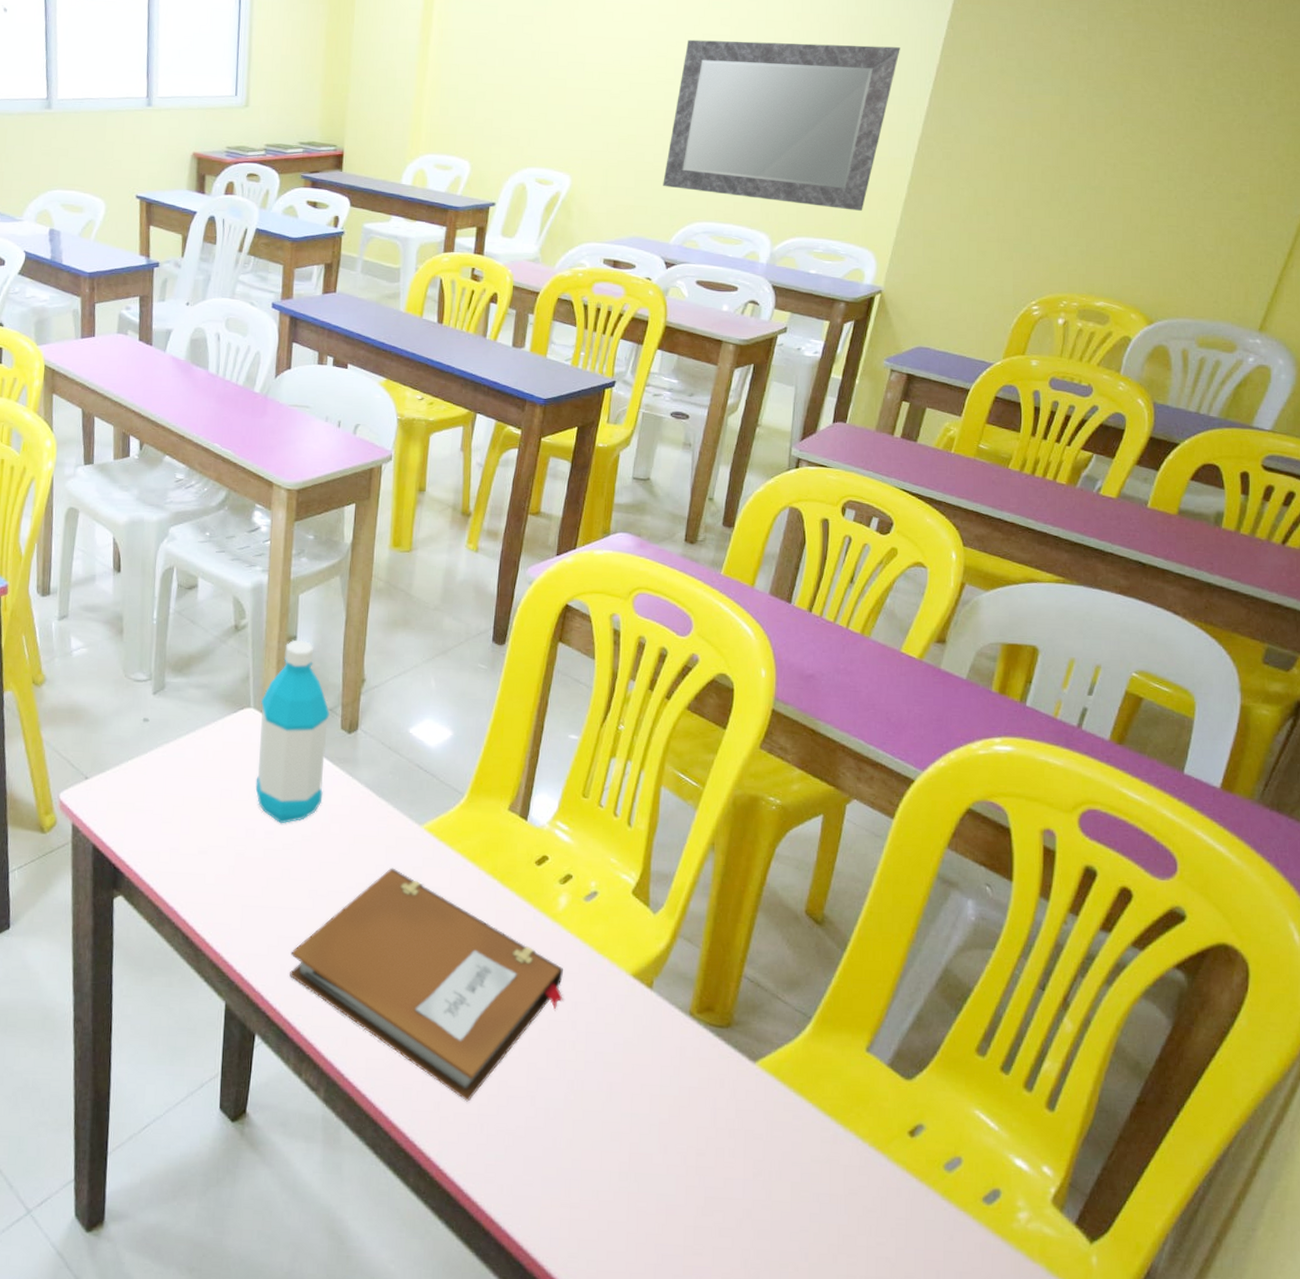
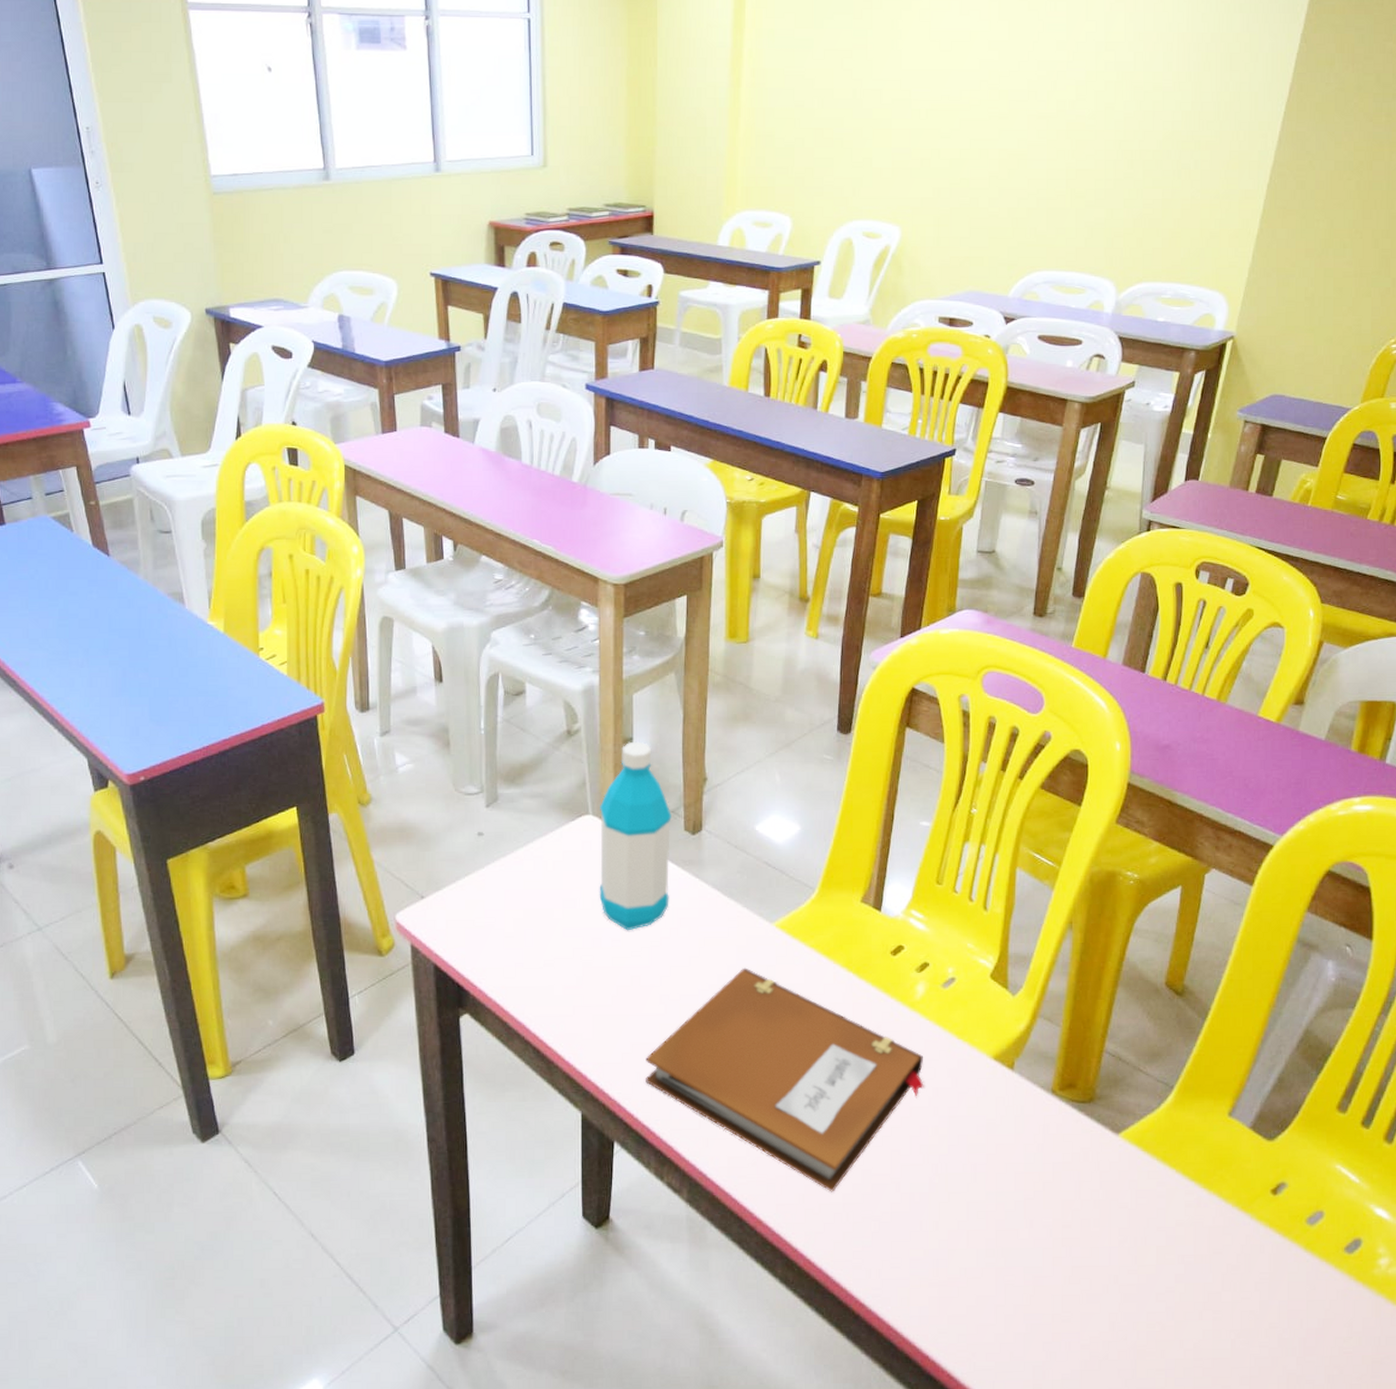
mirror: present [663,39,900,211] -> none [999,66,1250,250]

